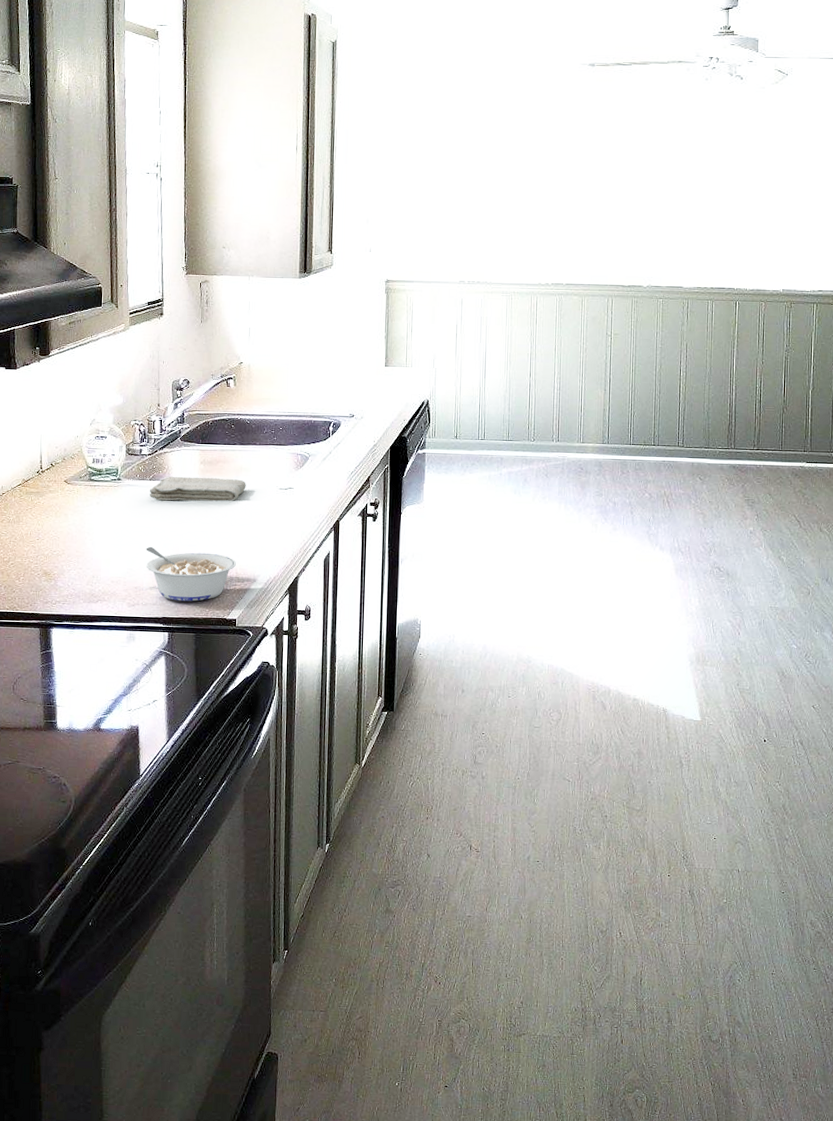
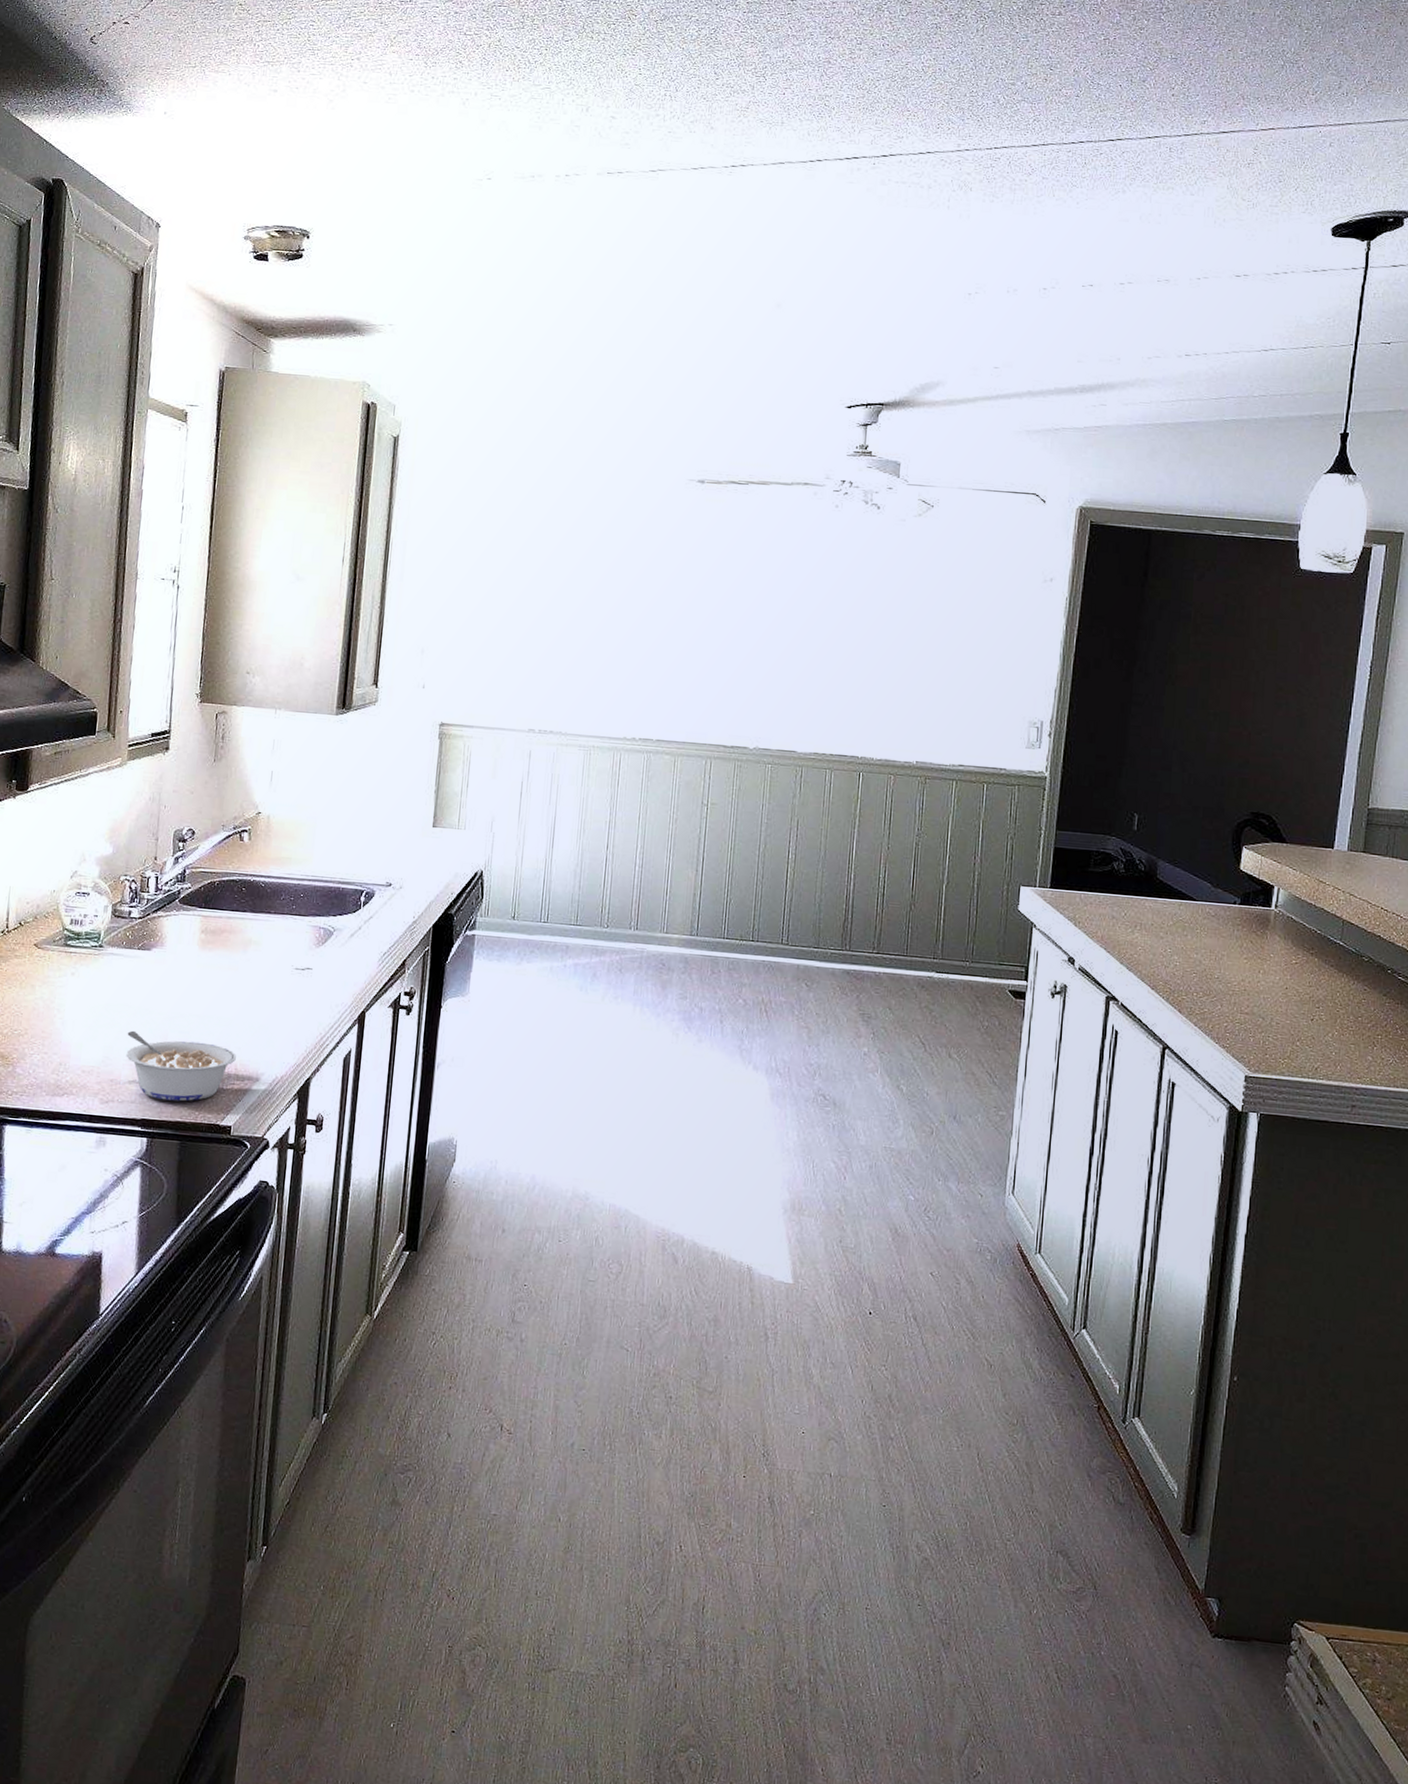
washcloth: present [150,476,246,502] -> none [137,945,255,981]

